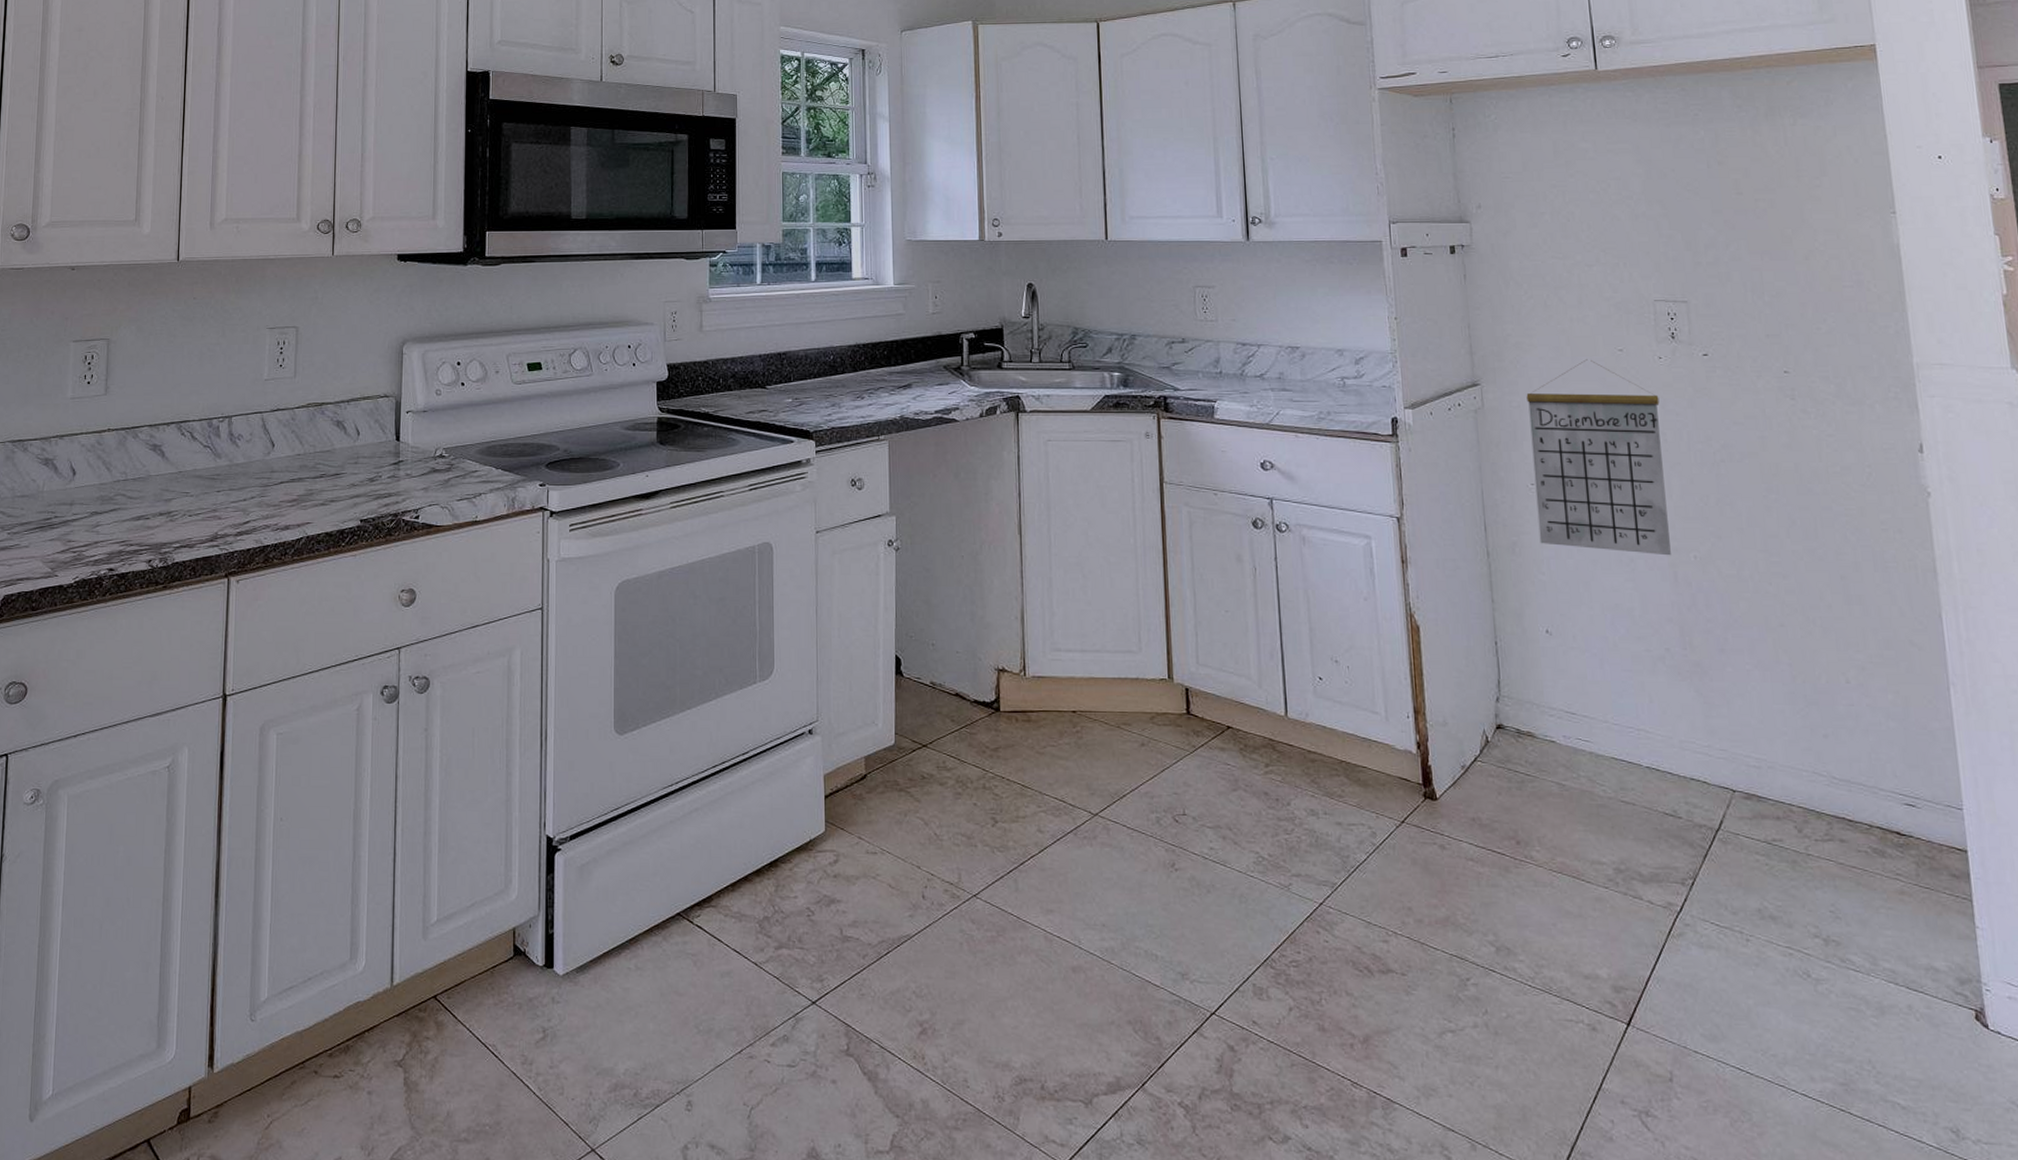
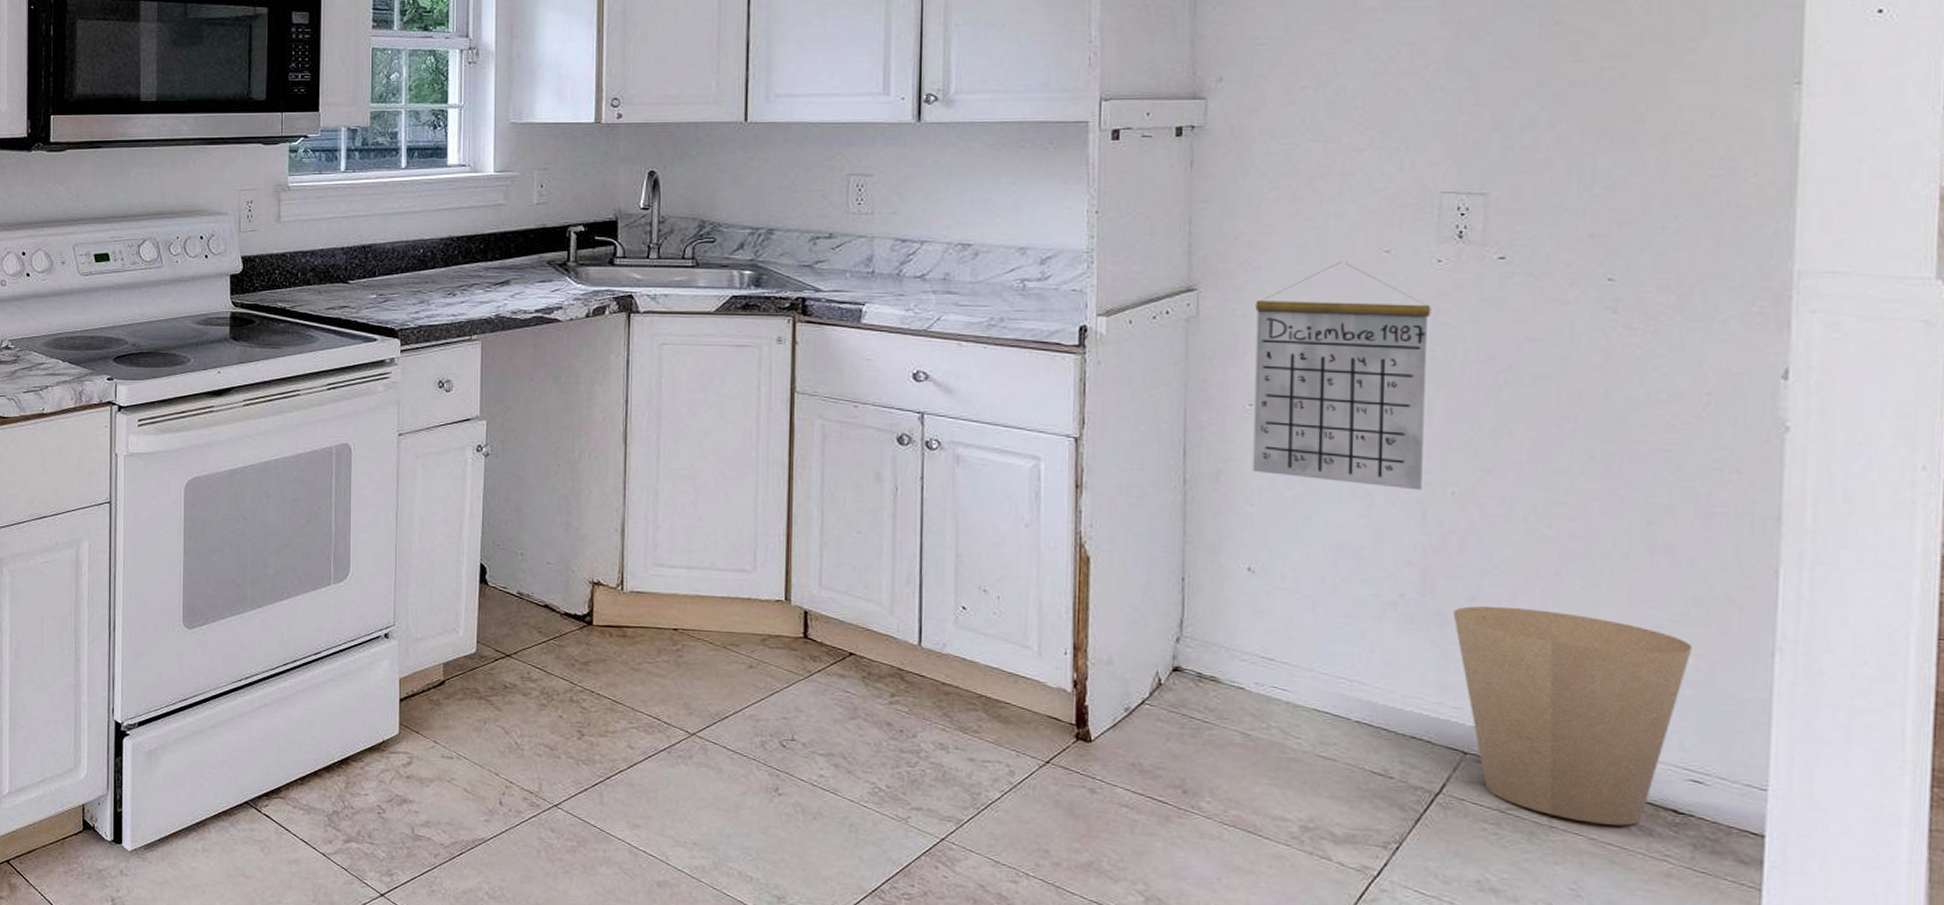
trash can: none [1708,656,1890,849] -> present [1453,606,1693,826]

